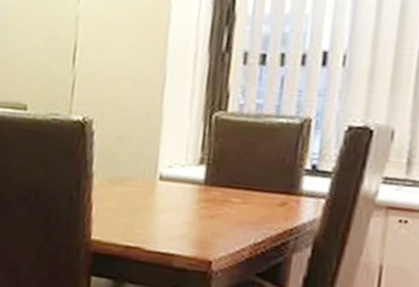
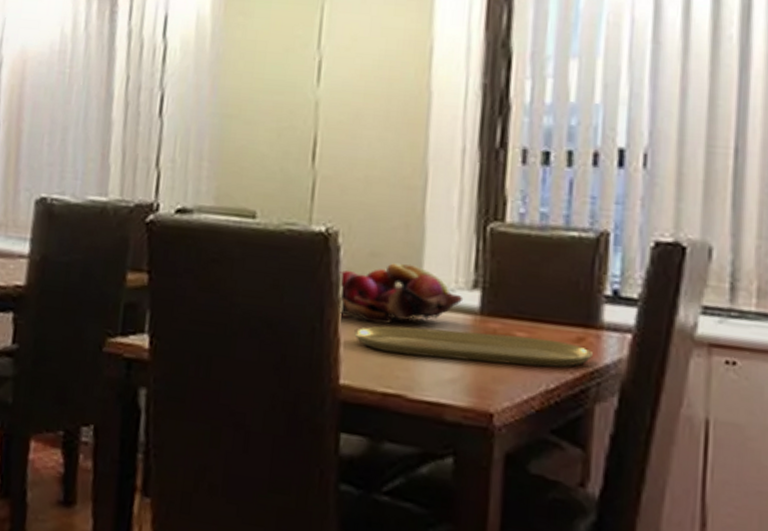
fruit basket: none [92,145,192,193] -> present [339,263,464,325]
placemat: none [104,194,293,226] -> present [354,326,593,368]

